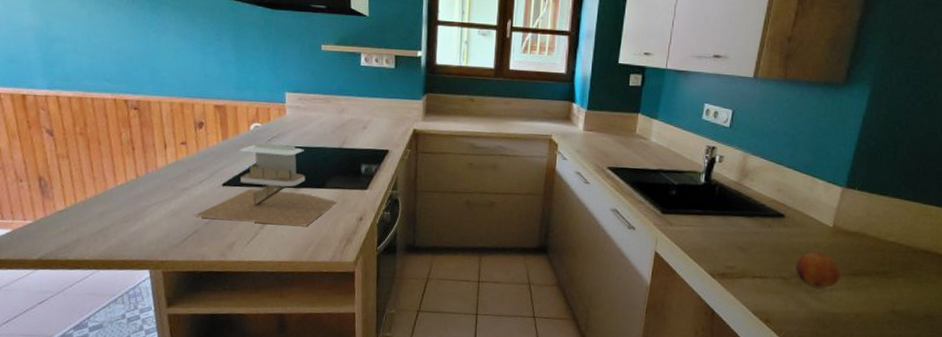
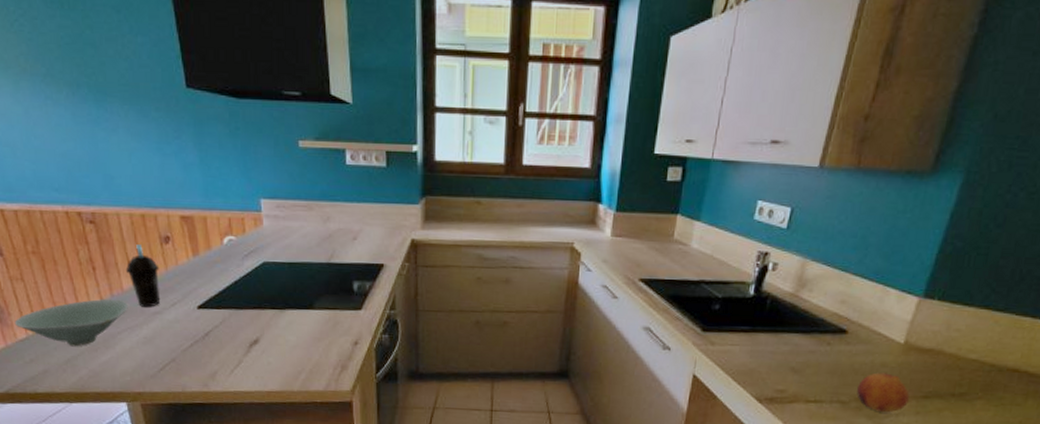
bowl: none [55,175,160,218] -> present [14,299,128,347]
cup: none [161,129,192,184] -> present [125,245,161,307]
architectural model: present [192,142,338,227] -> none [167,258,329,353]

